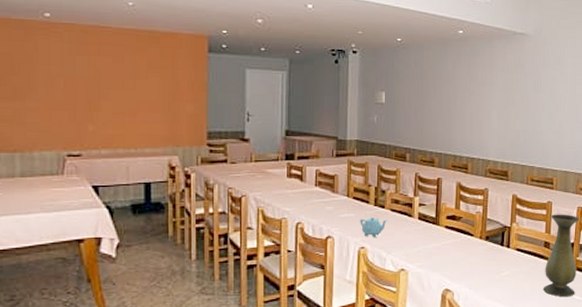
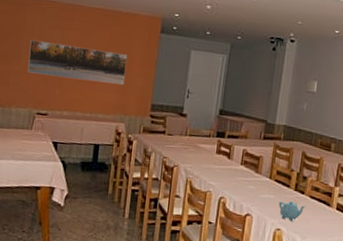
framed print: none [48,70,172,113] -> present [27,39,127,85]

